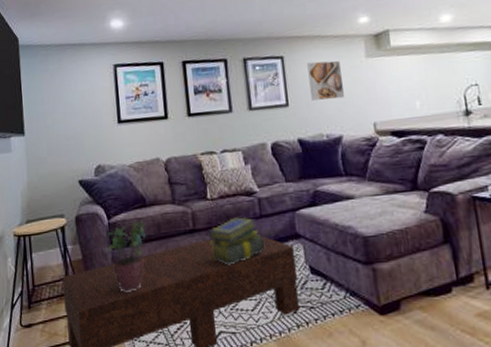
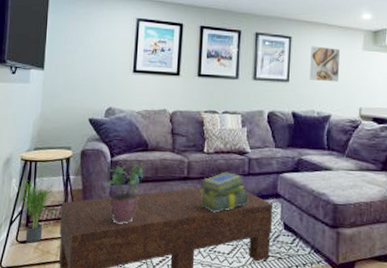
potted plant: none [15,246,52,326] -> present [17,172,54,243]

